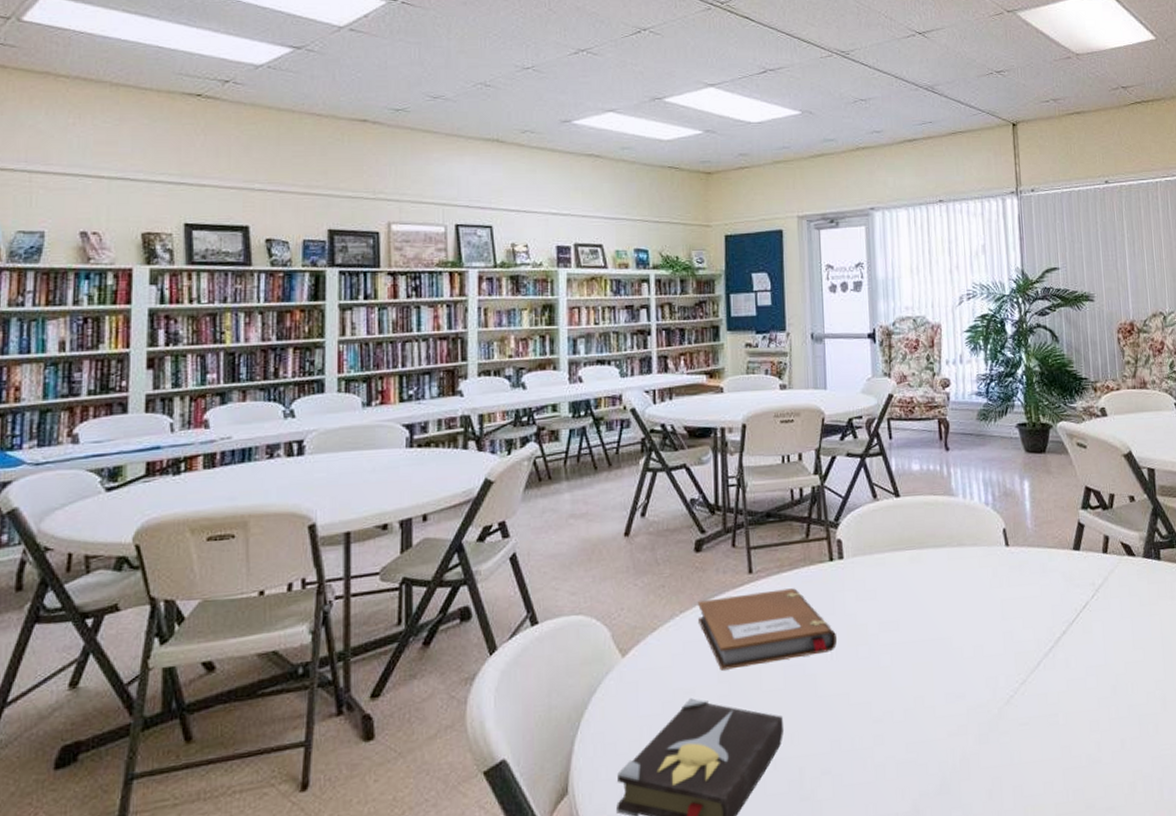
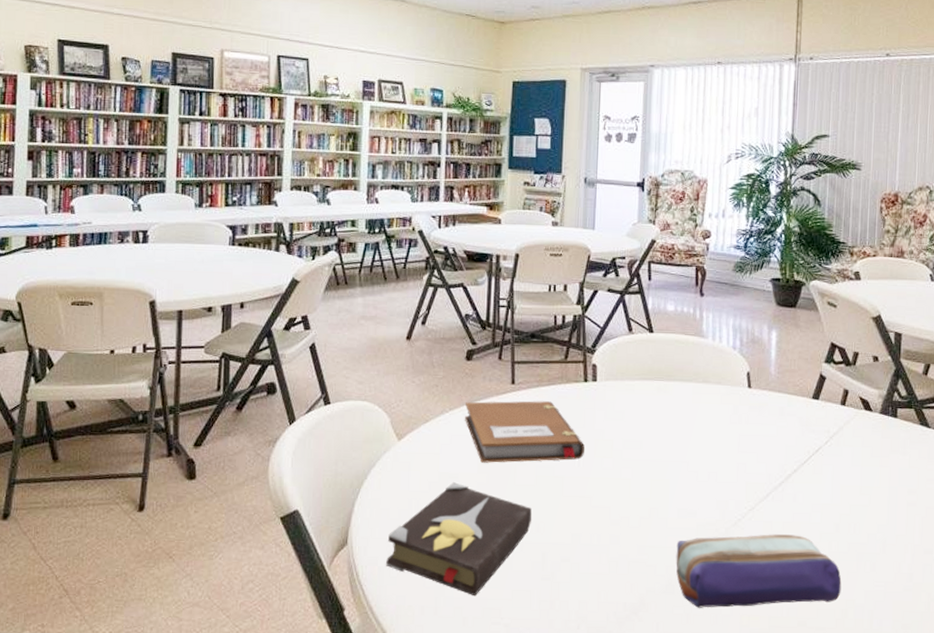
pencil case: none [947,704,1127,806] -> present [676,534,842,608]

